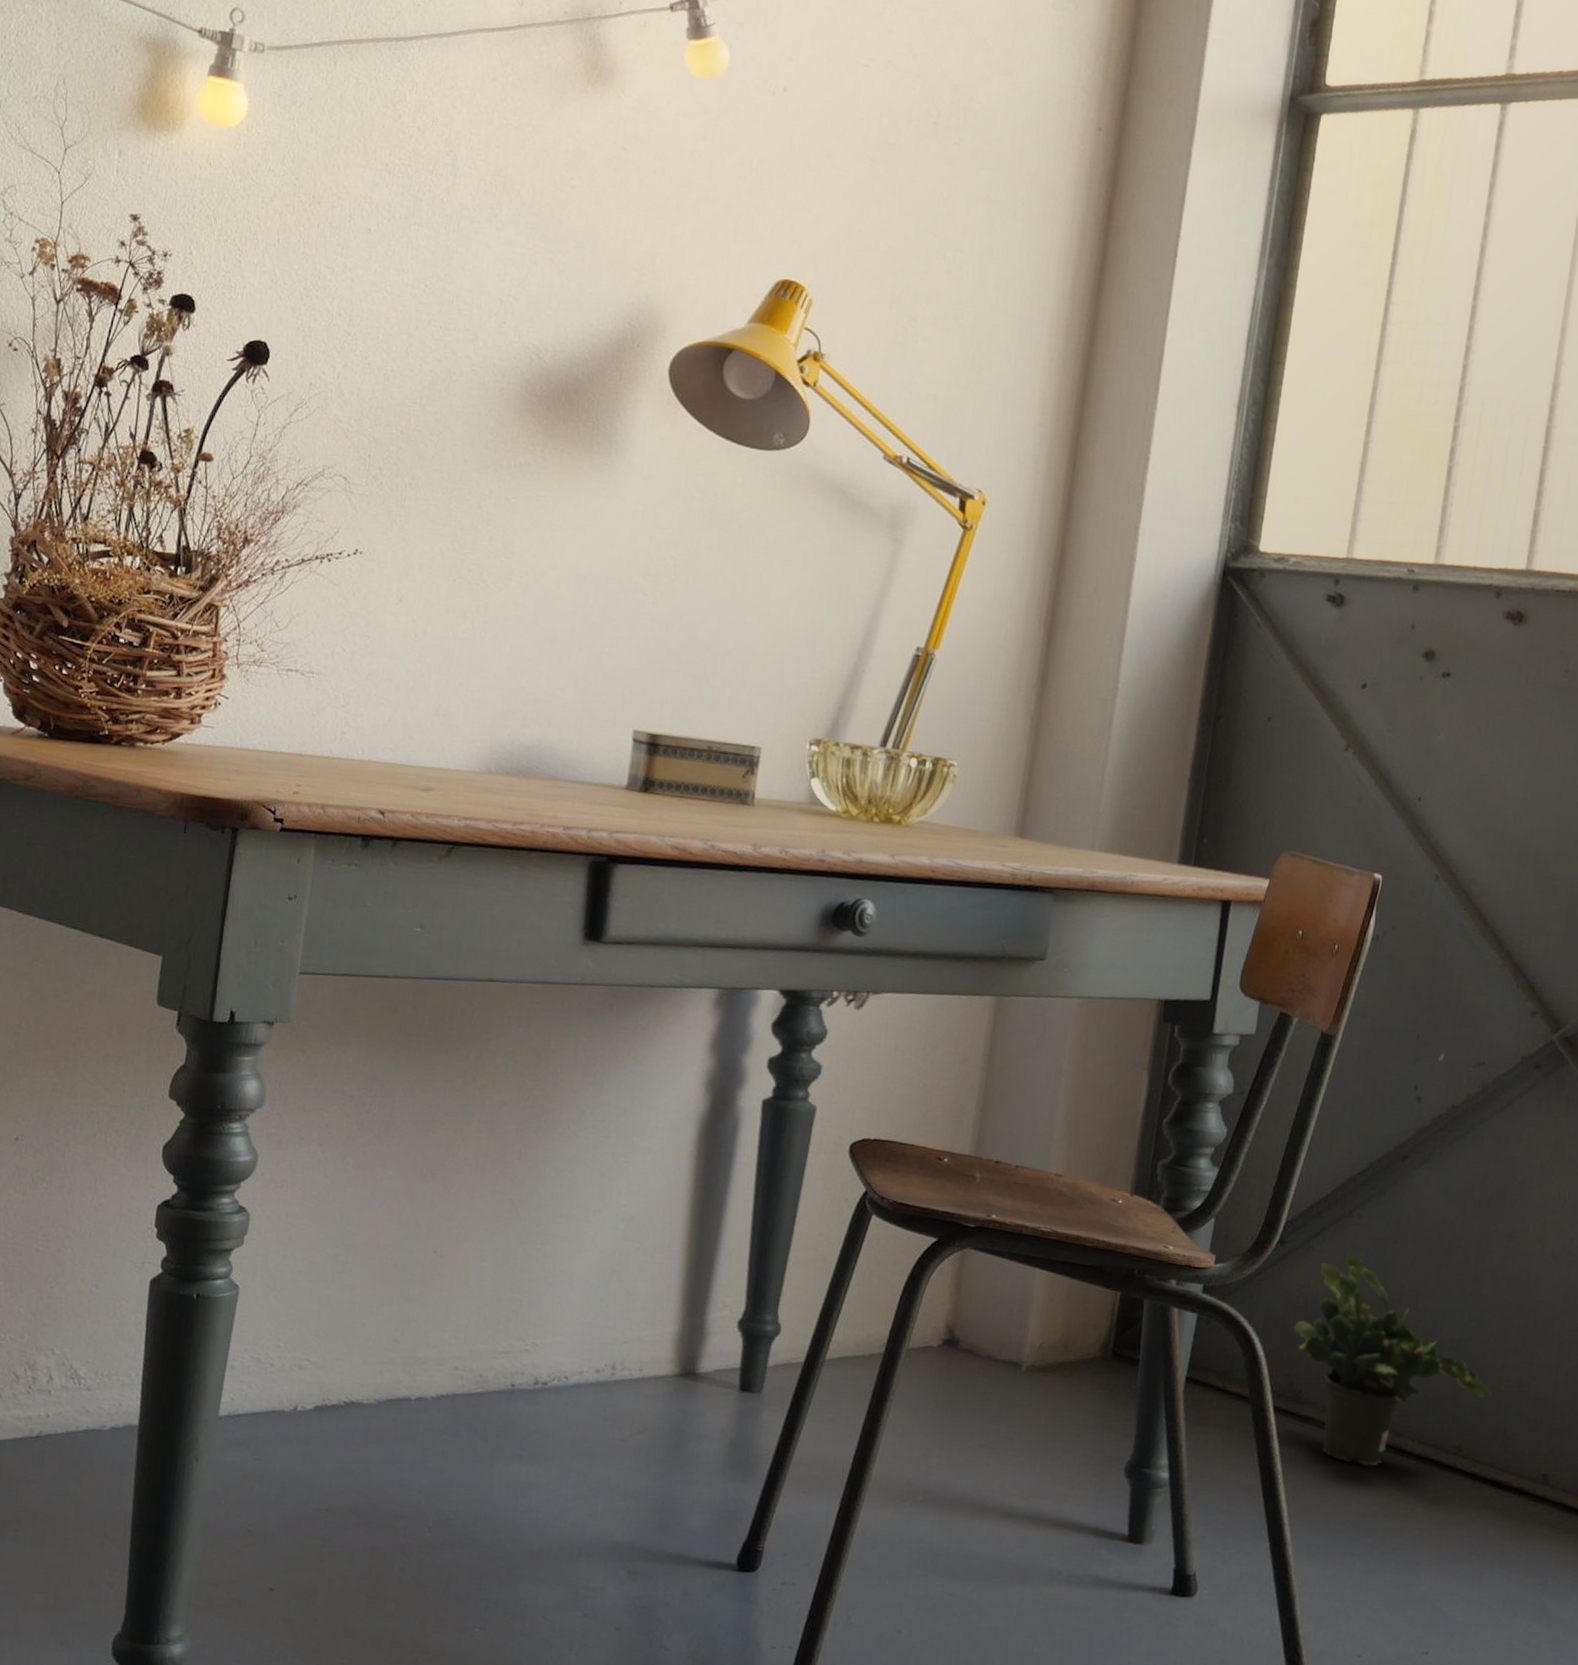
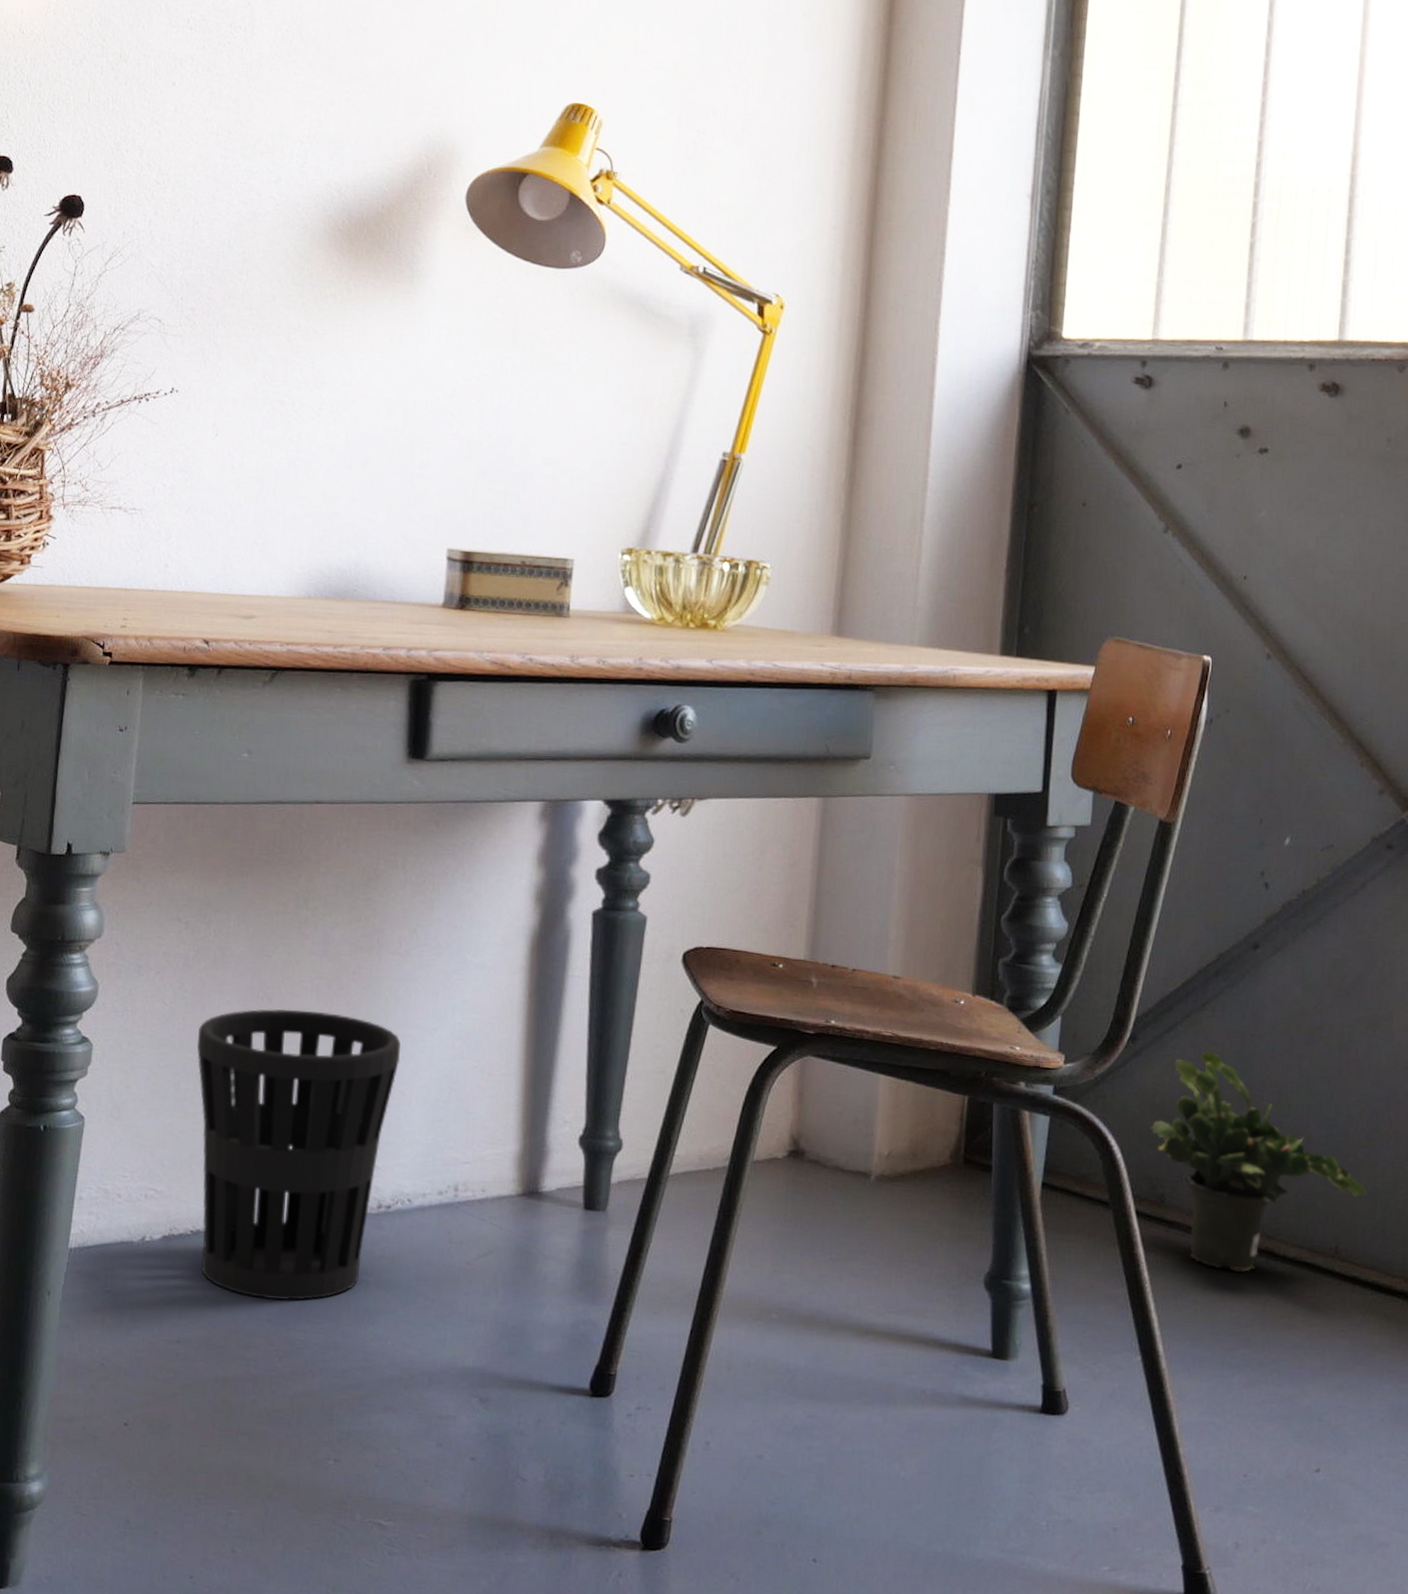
wastebasket: none [353,1184,564,1472] -> present [197,1008,401,1300]

